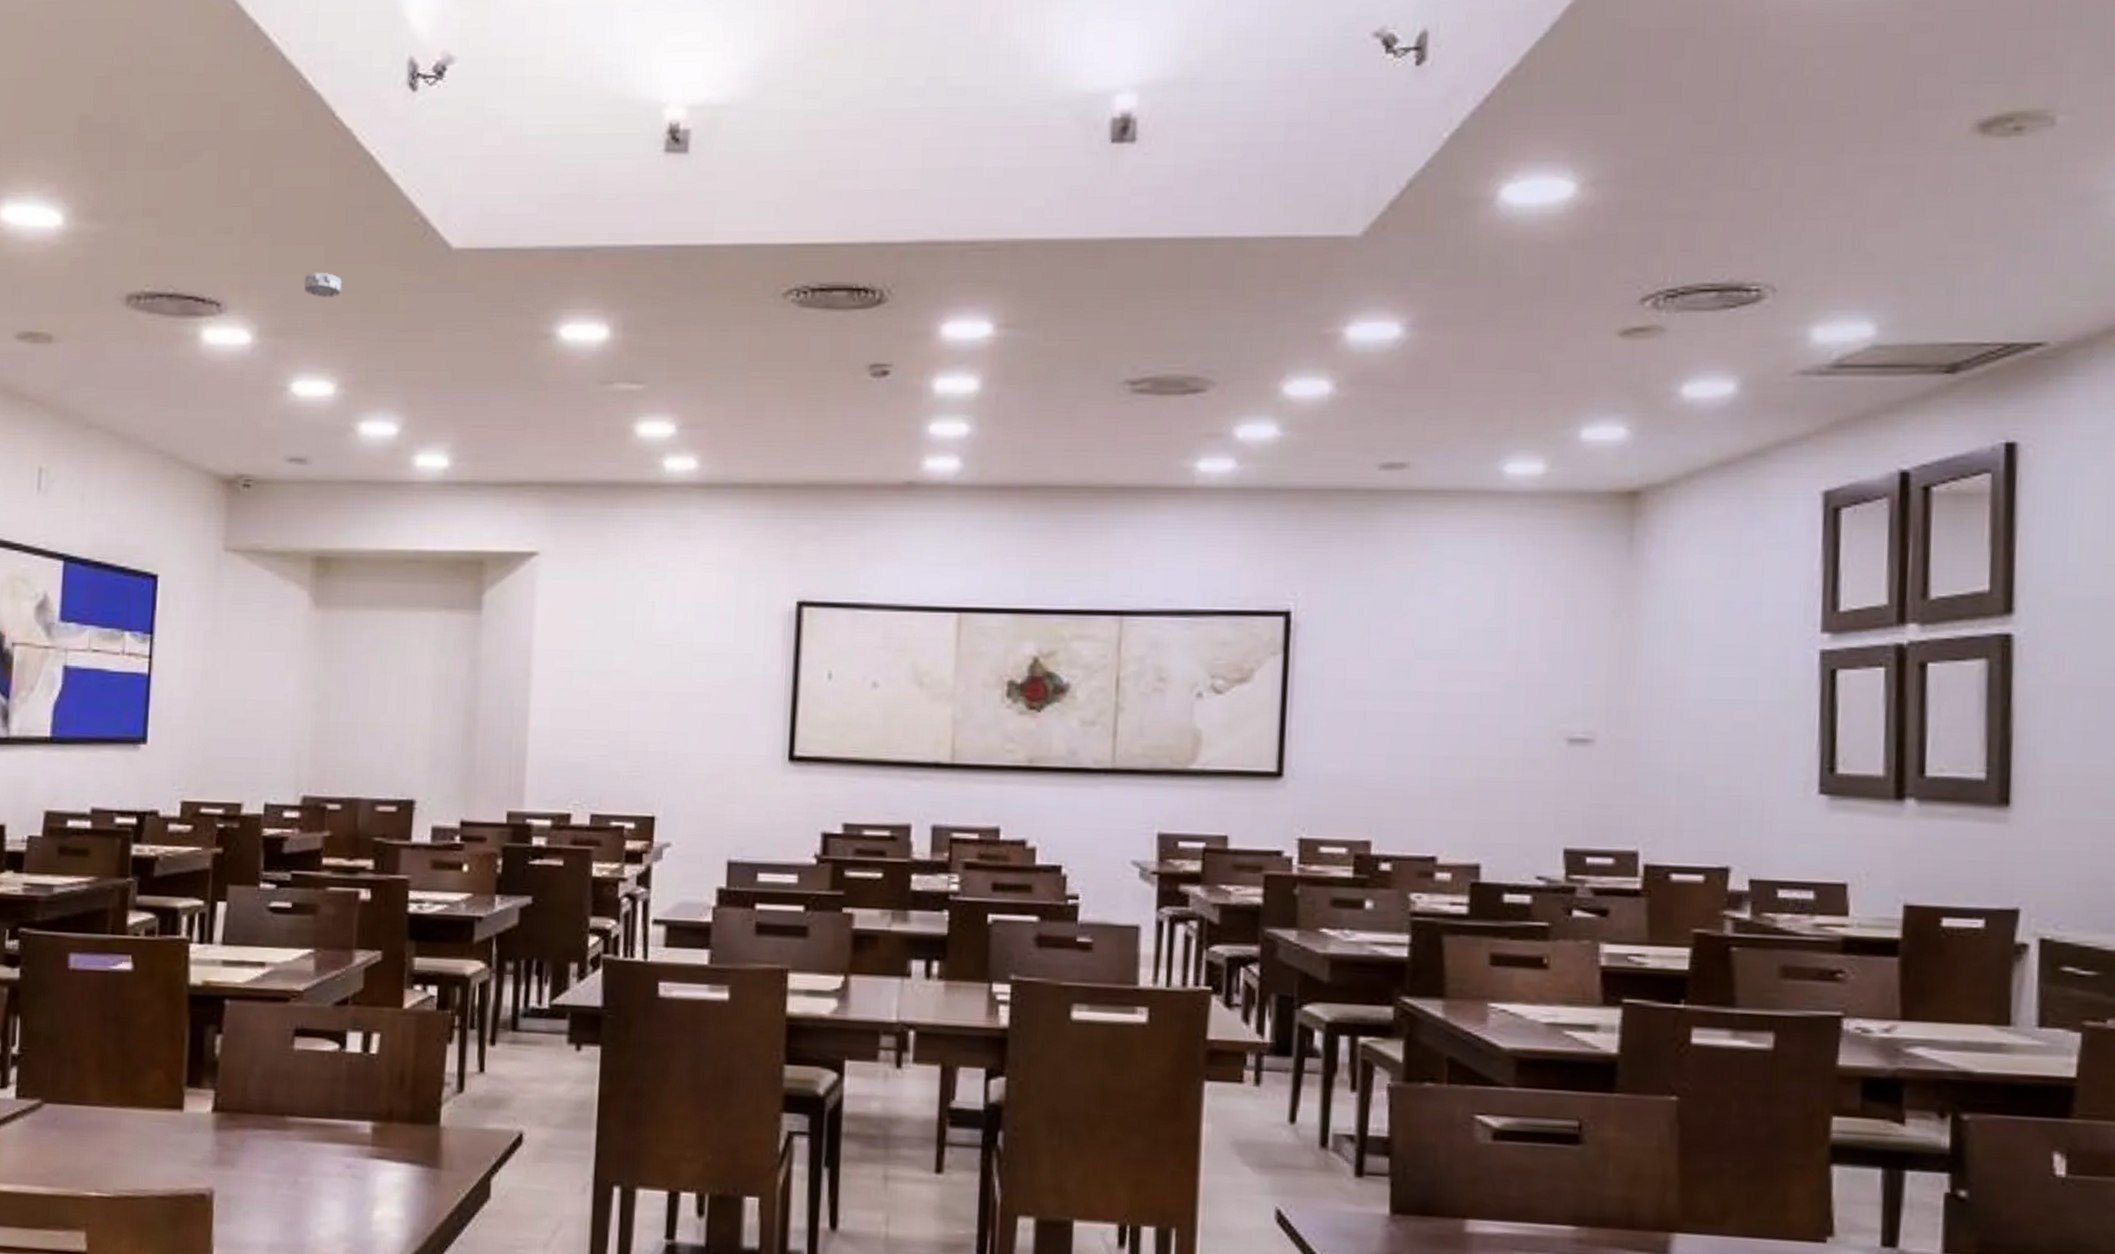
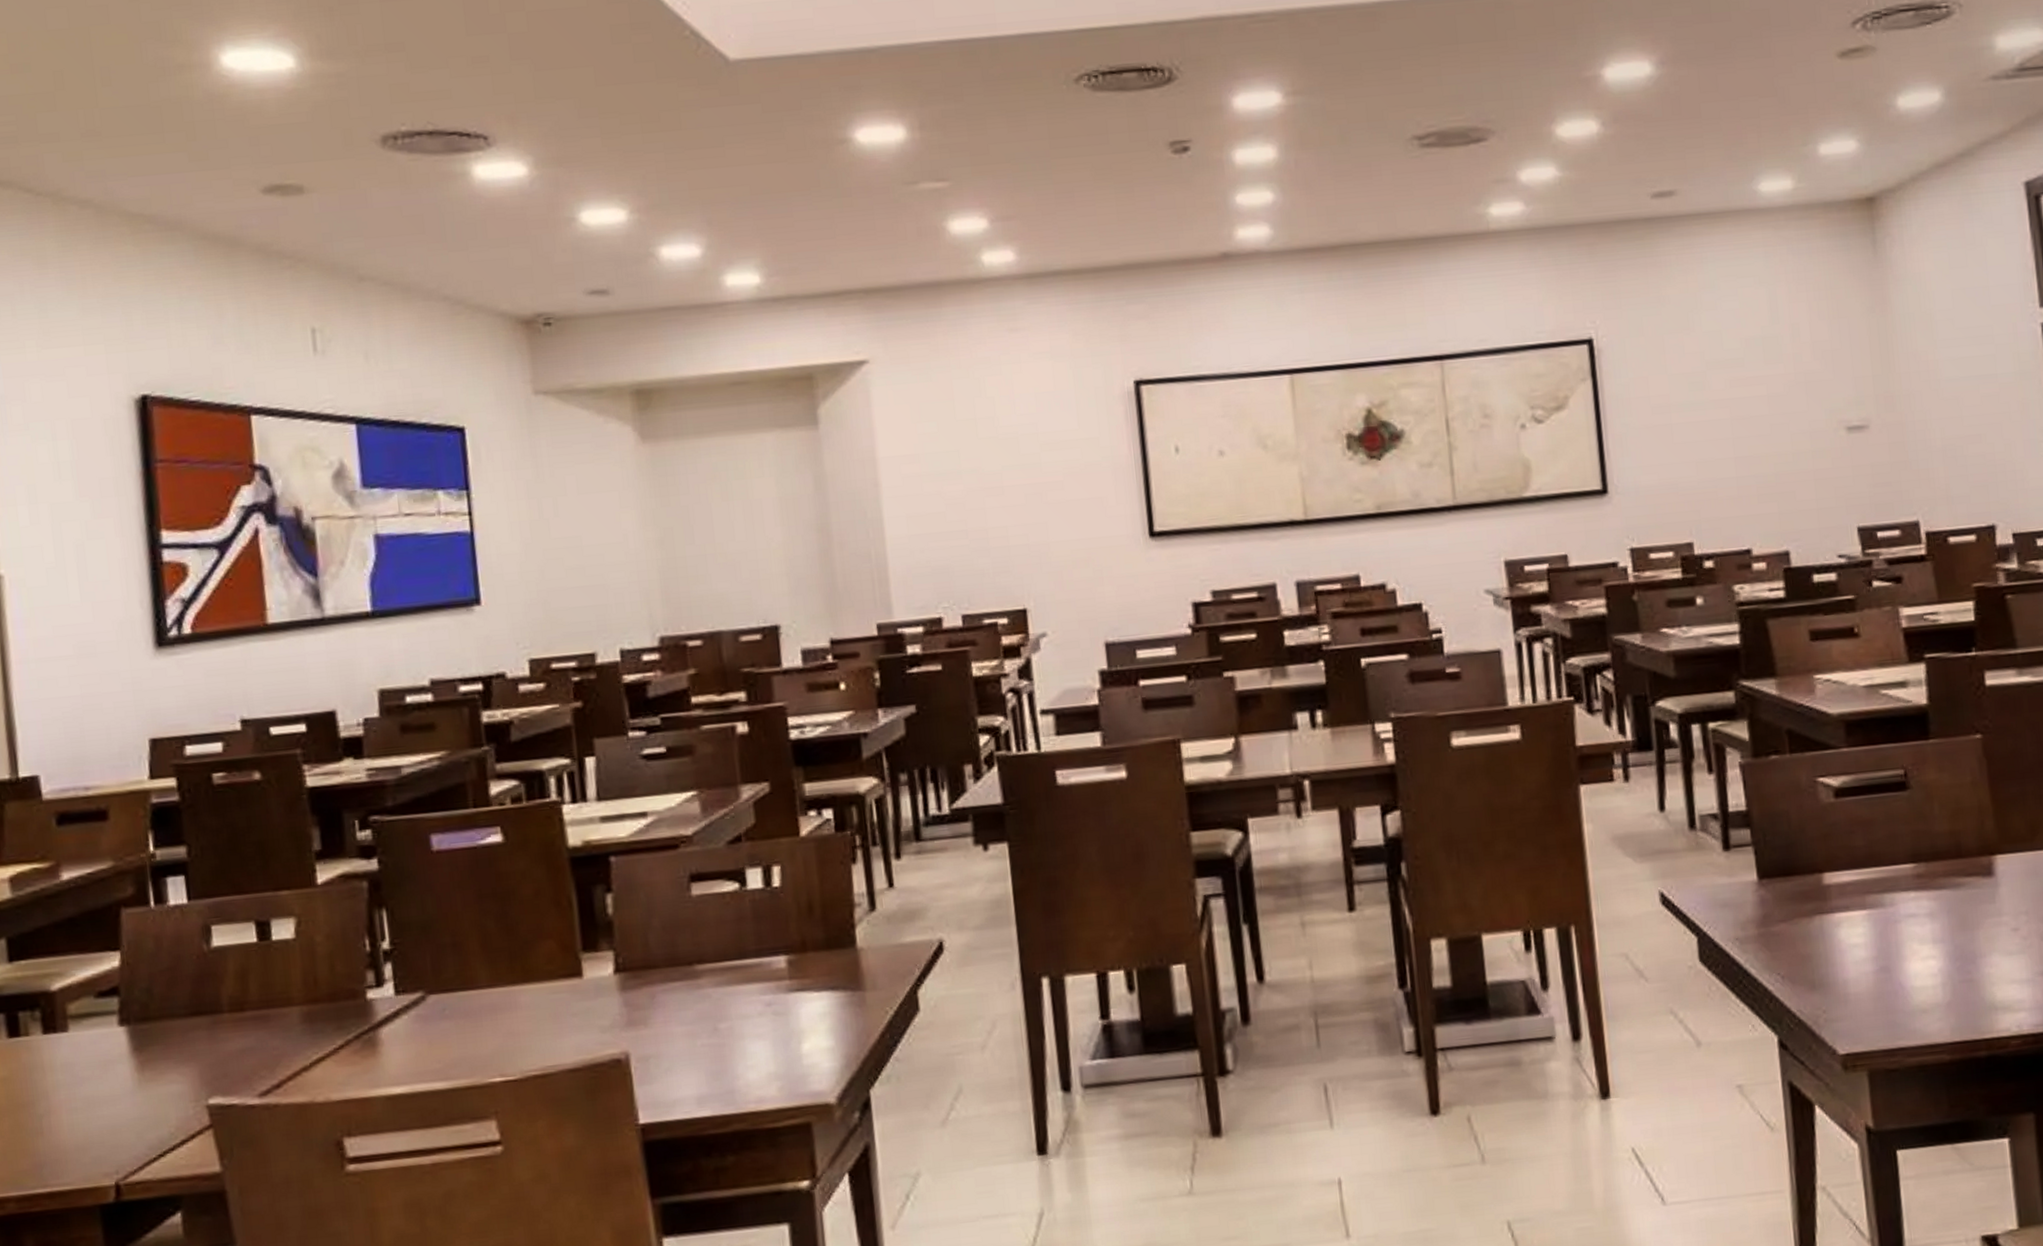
smoke detector: present [304,272,341,297] -> none [576,95,618,121]

